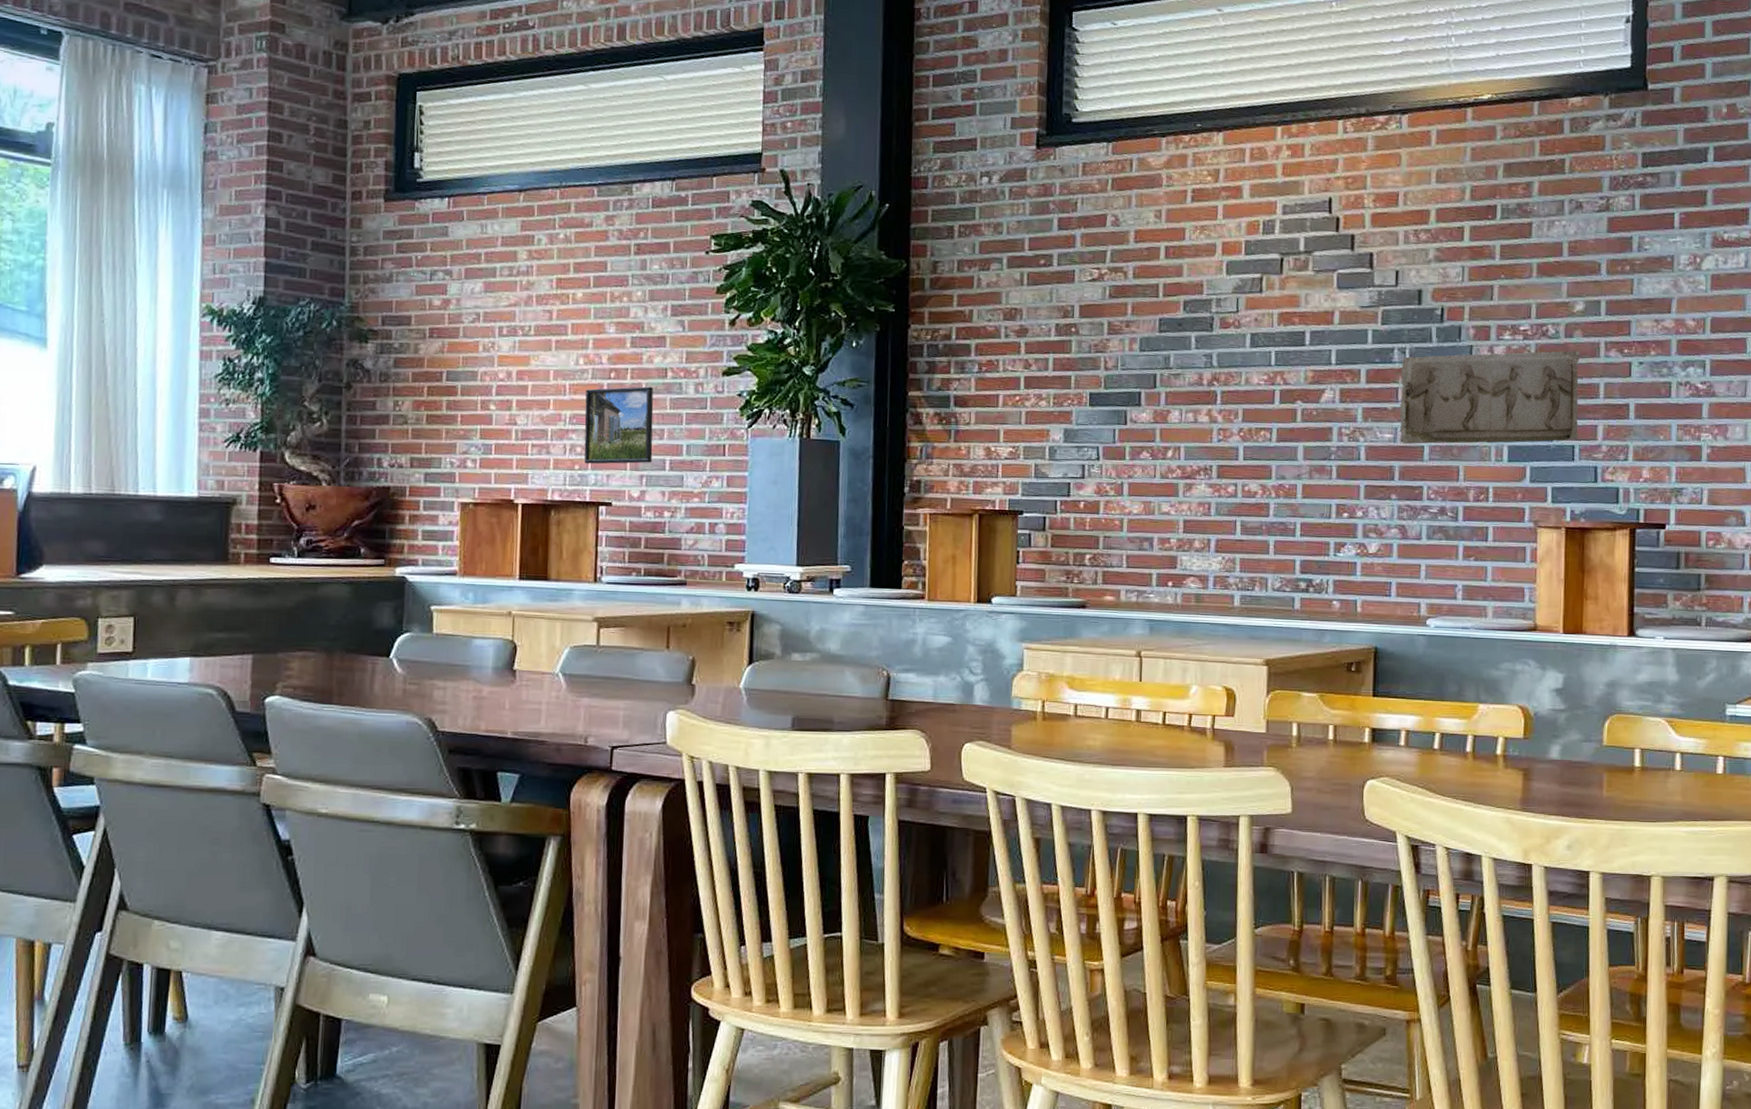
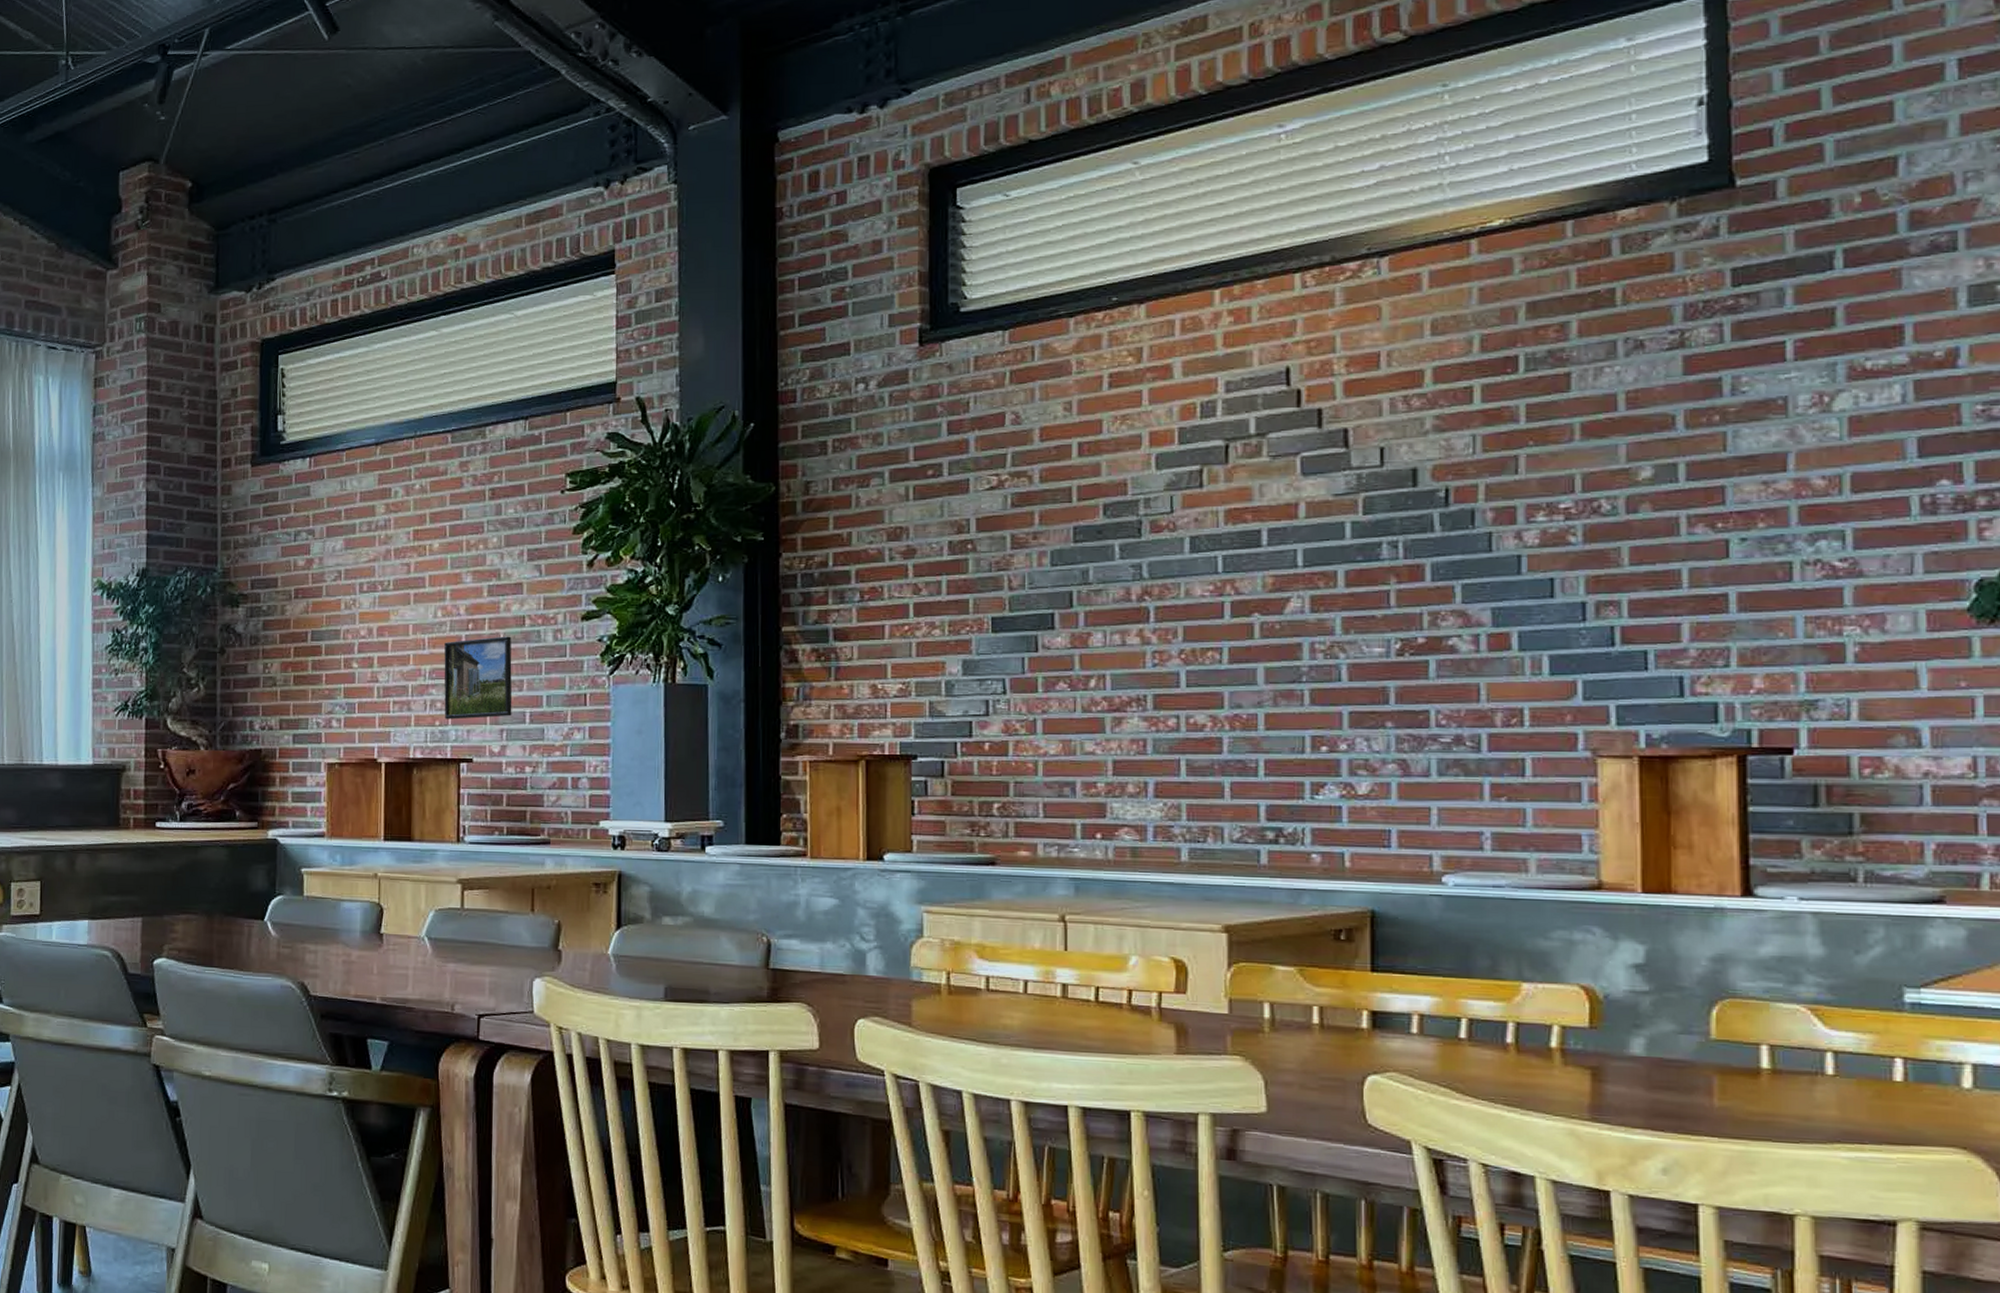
relief sculpture: present [1400,350,1581,445] -> none [1393,529,1652,660]

